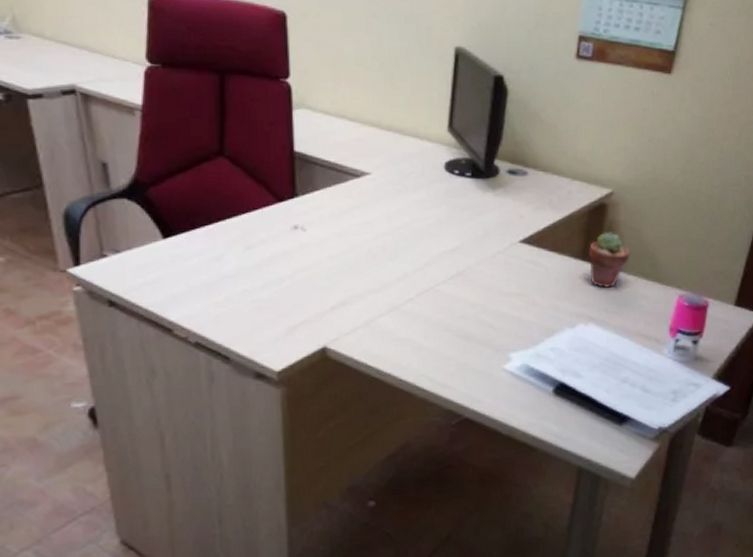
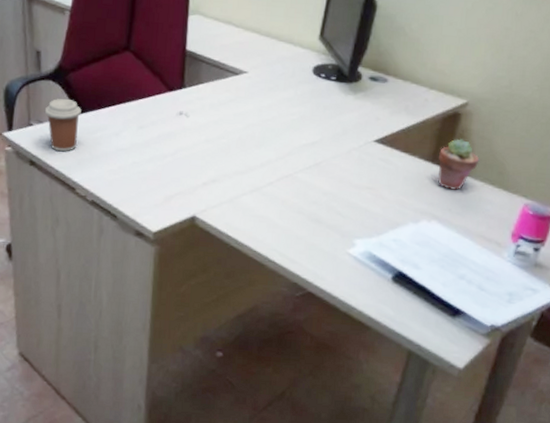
coffee cup: none [121,219,170,286] -> present [44,98,82,152]

